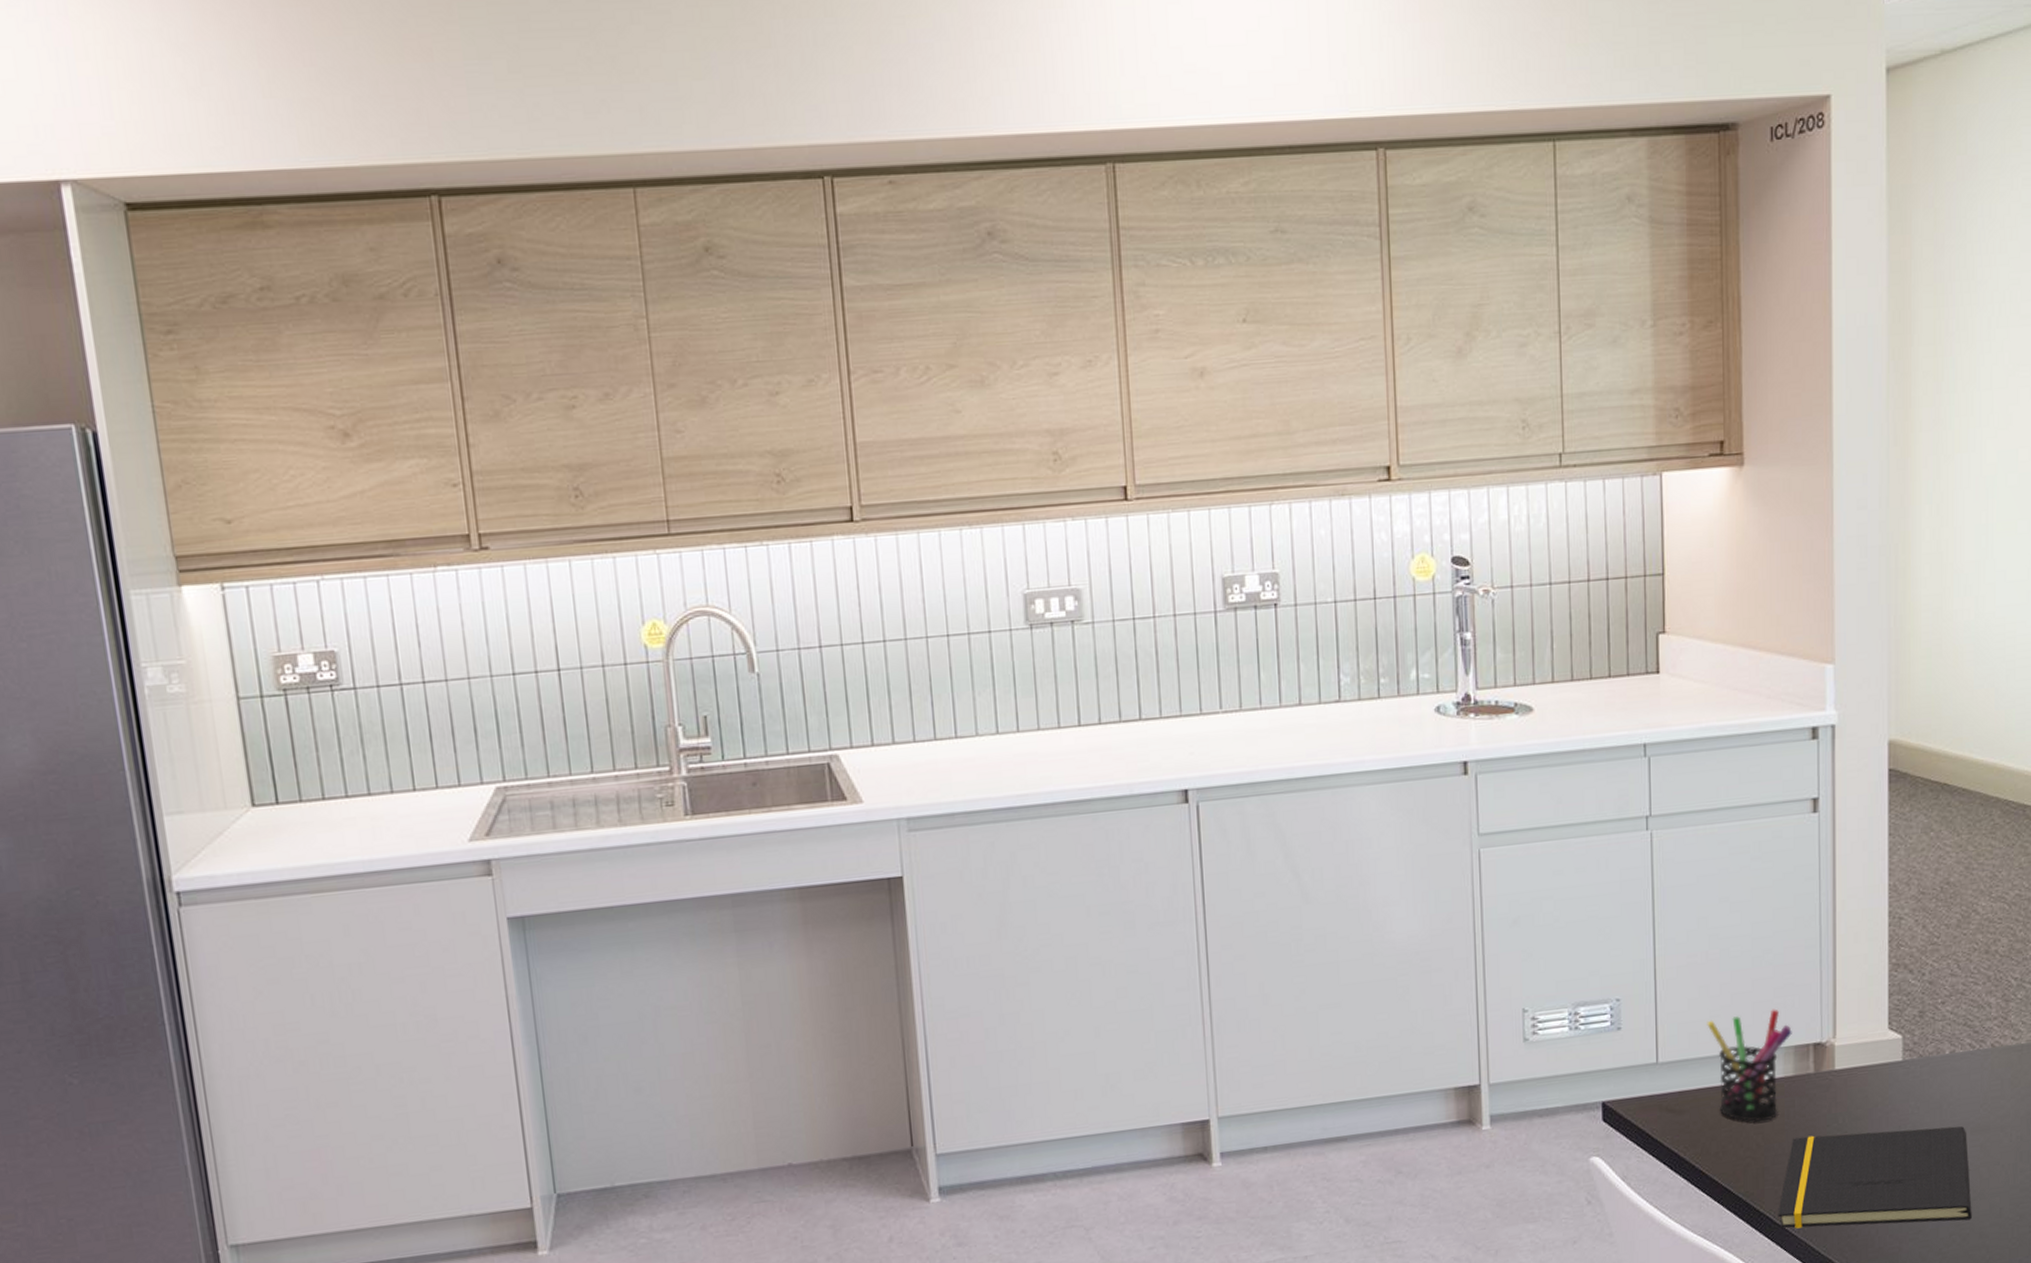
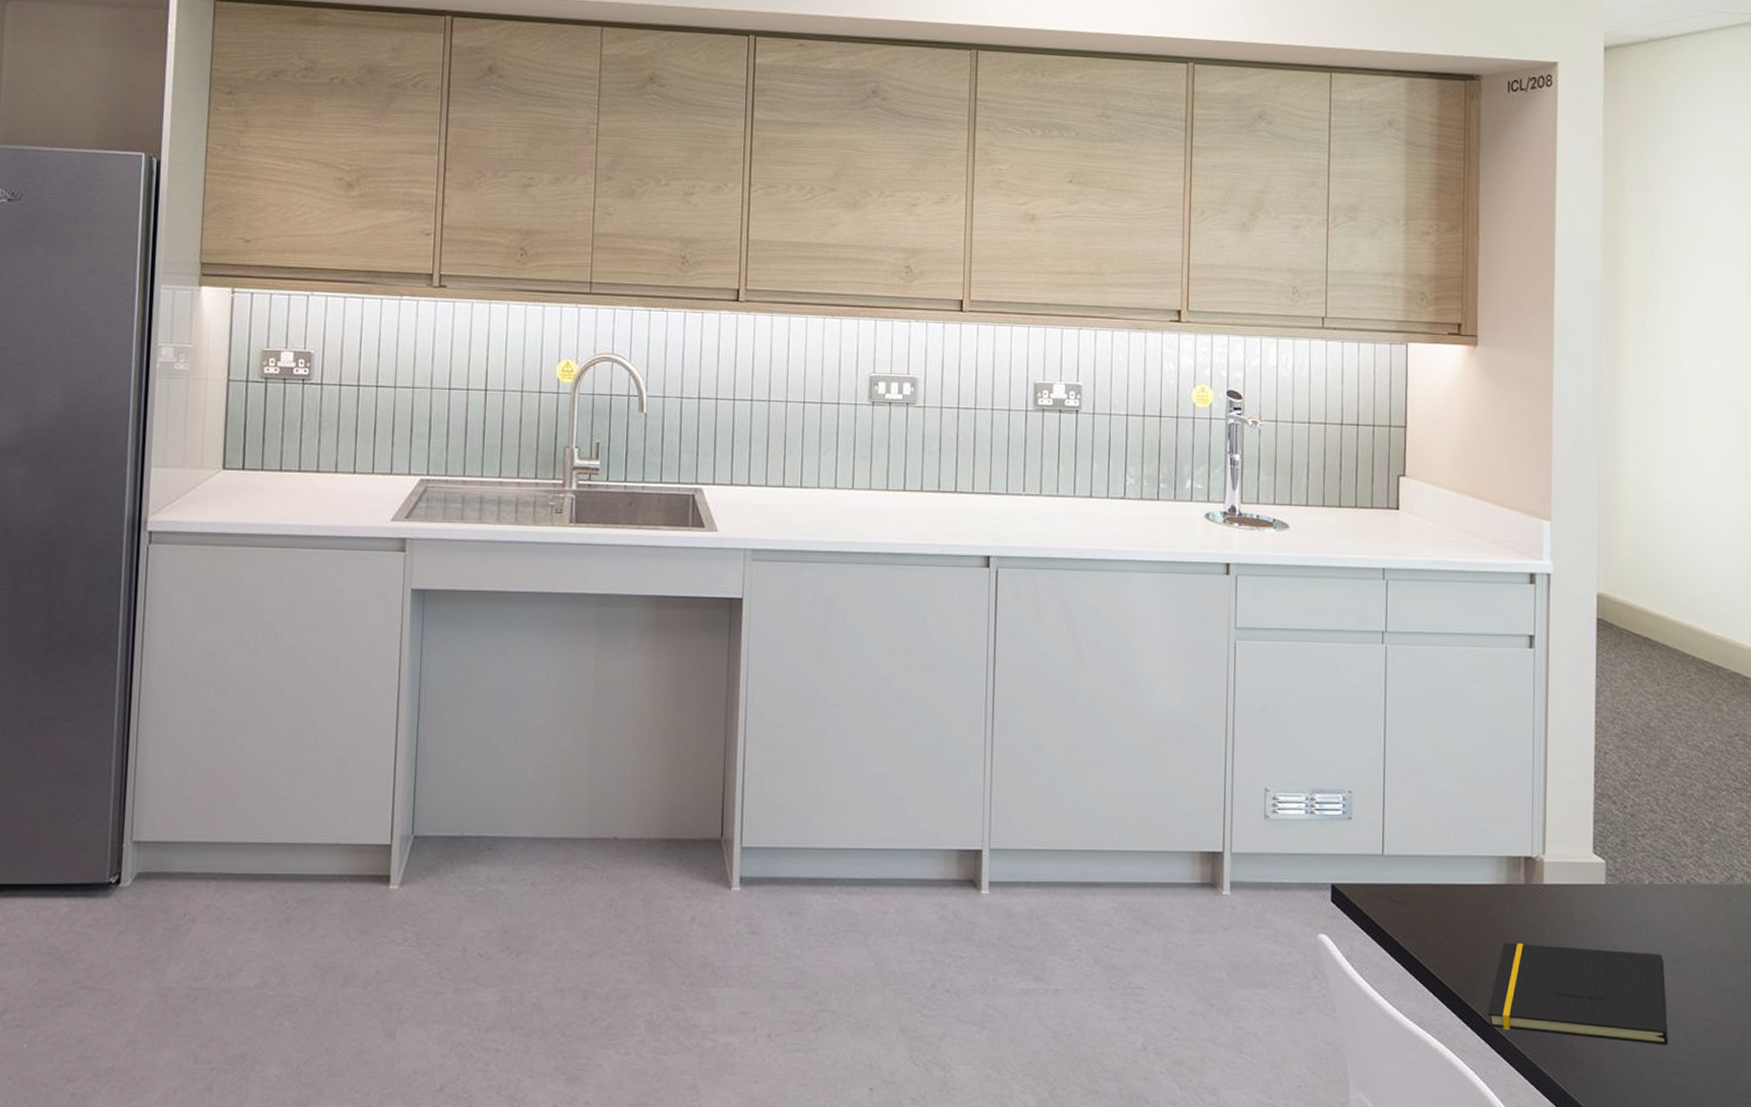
pen holder: present [1707,1009,1792,1122] -> none [1429,820,1505,923]

